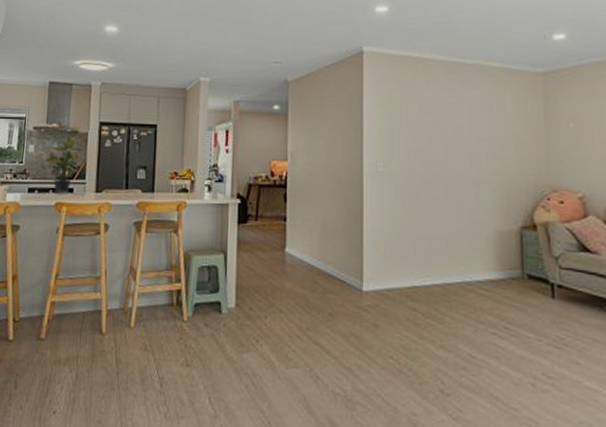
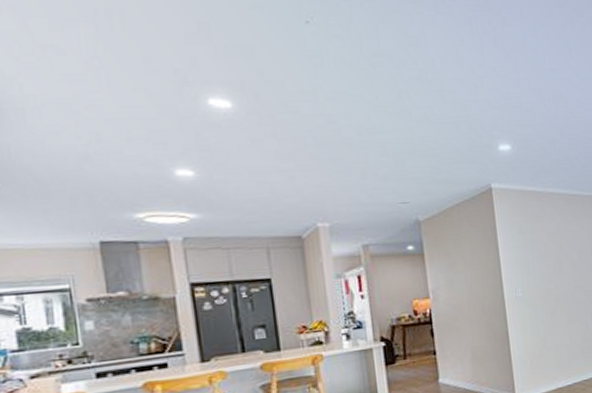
potted plant: present [45,136,83,196] -> none [115,303,172,375]

